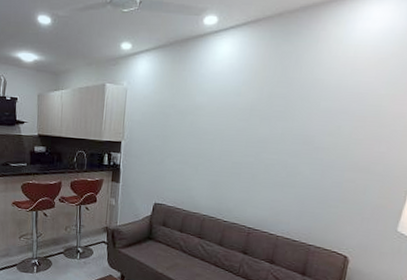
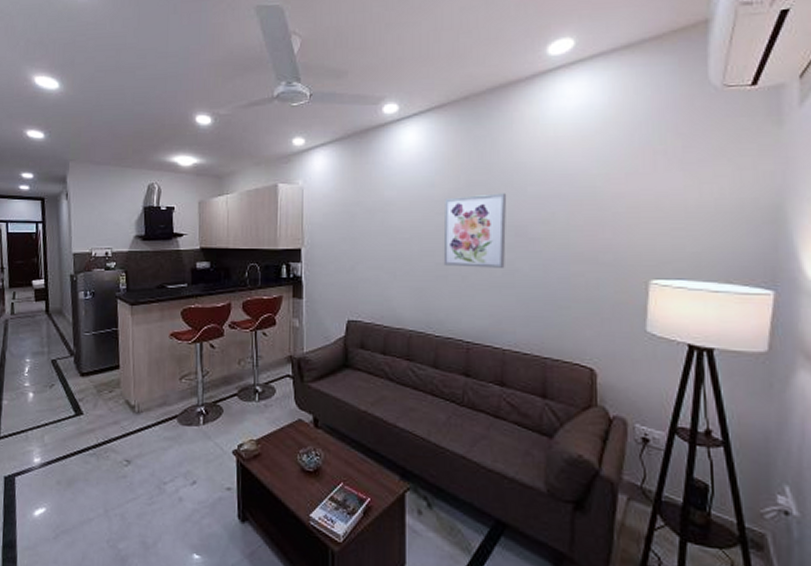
wall art: none [238,105,302,170] -> present [443,193,507,268]

